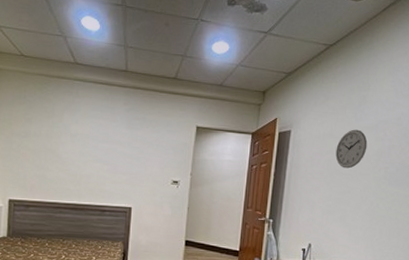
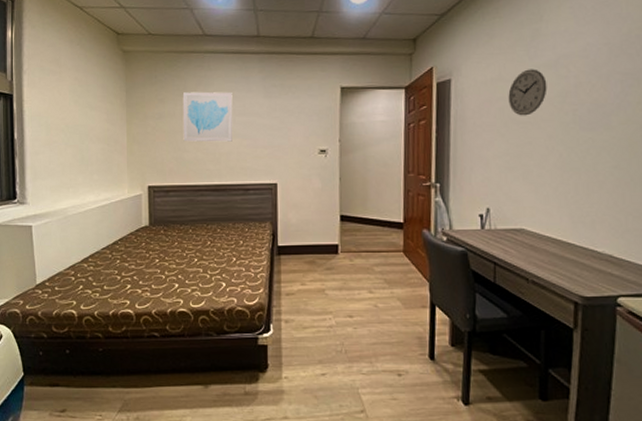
wall art: none [47,115,98,166] -> present [182,91,233,142]

